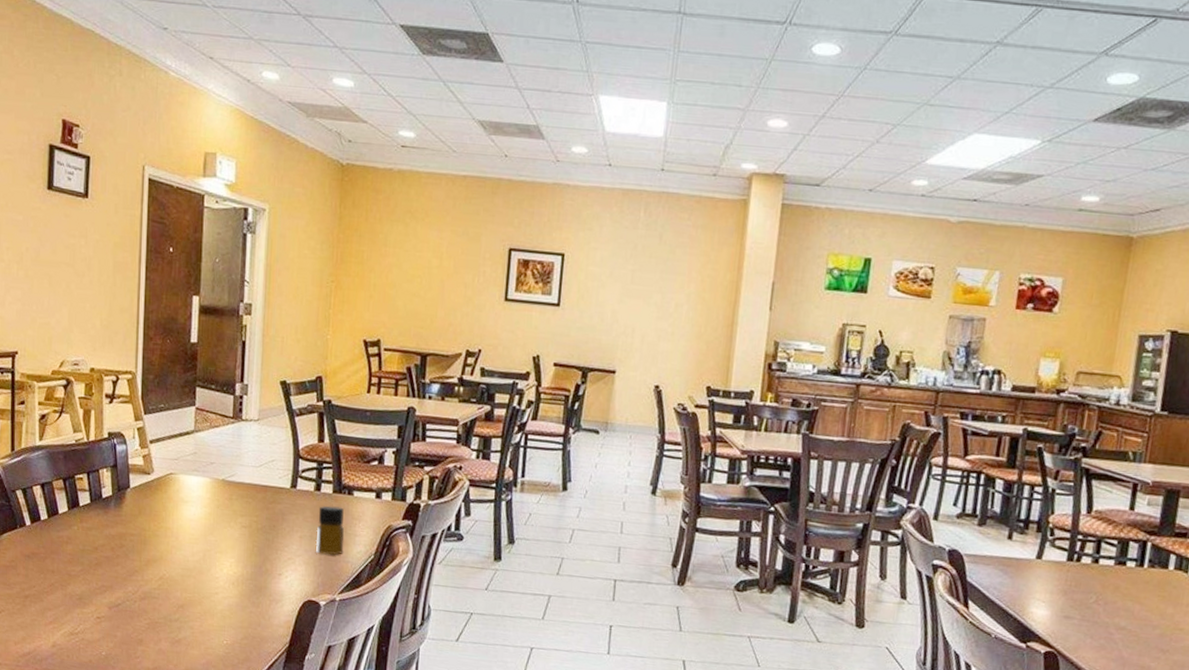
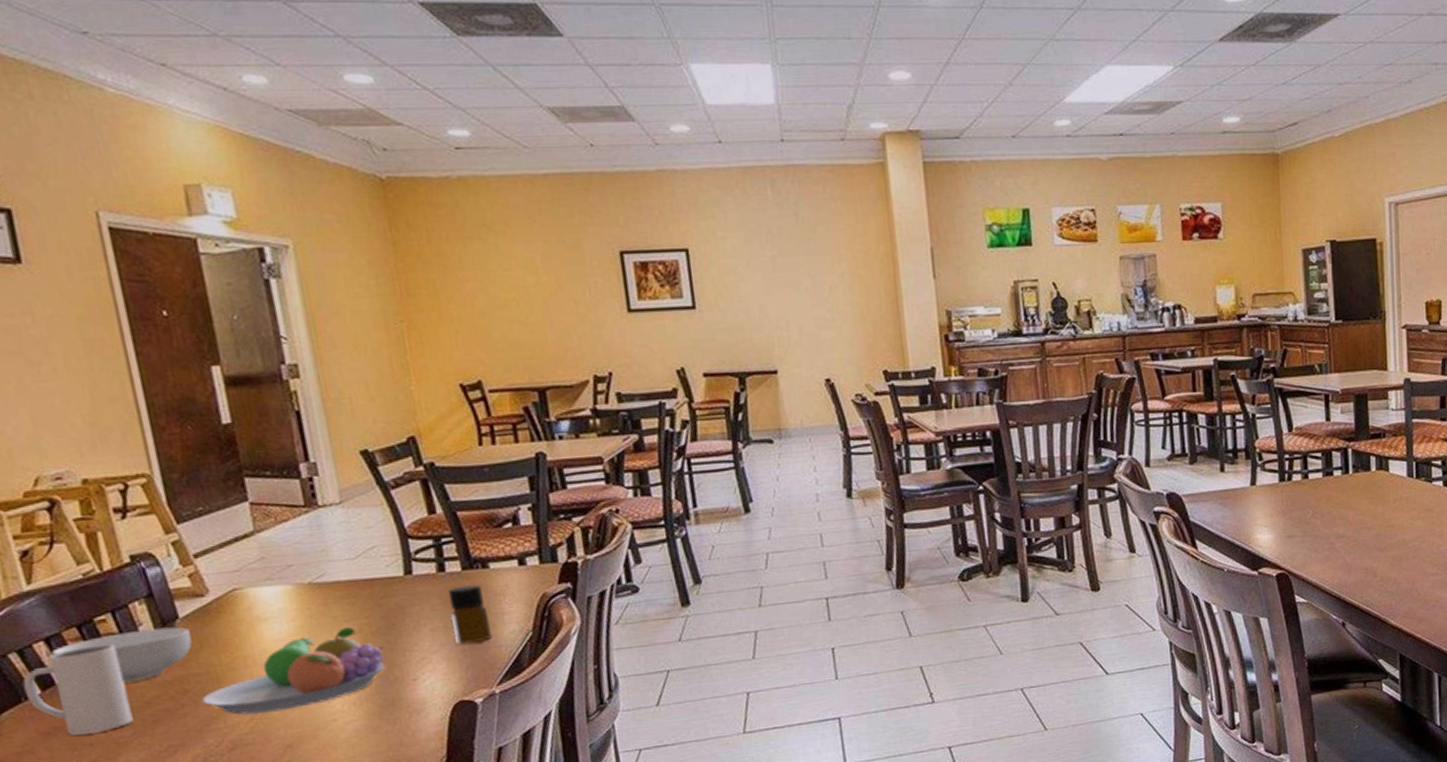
mug: none [20,496,84,564] -> present [22,644,134,735]
cereal bowl: none [43,490,135,530] -> present [51,626,192,683]
fruit bowl: none [131,521,263,578] -> present [202,627,386,715]

